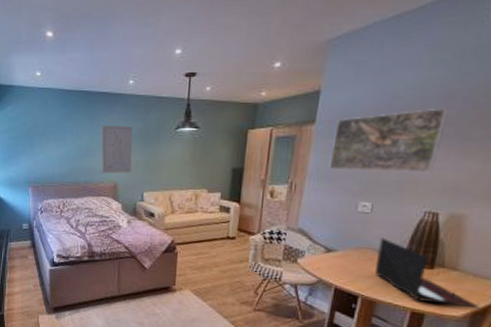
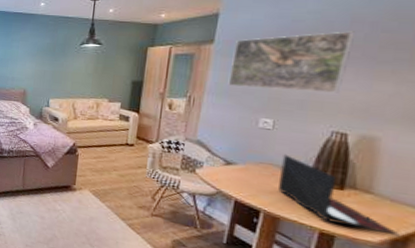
wall art: present [101,125,133,174] -> none [13,40,42,82]

